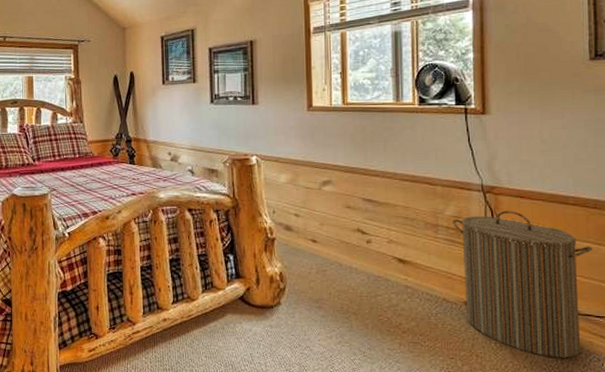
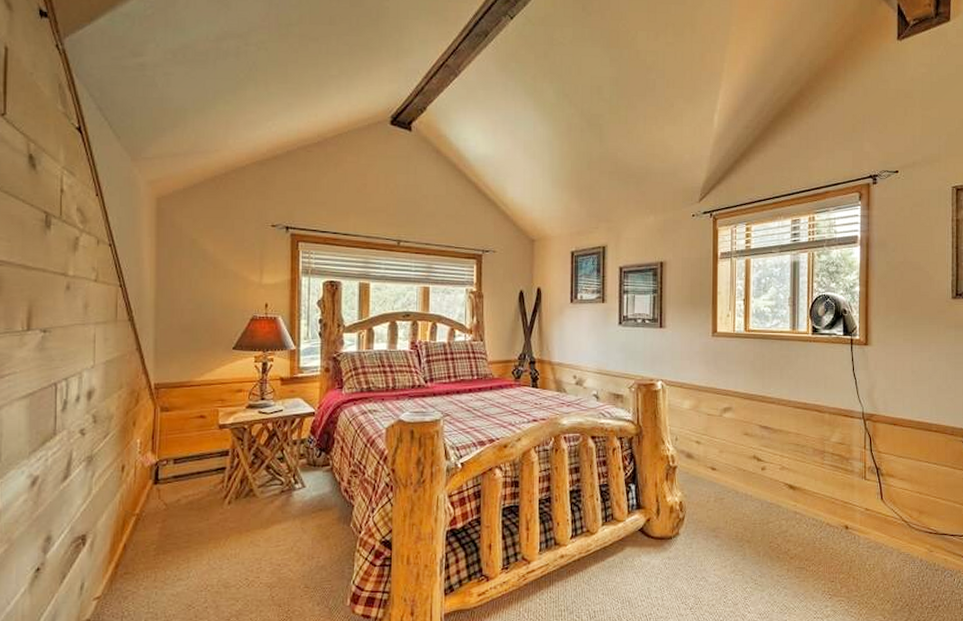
laundry hamper: present [452,210,592,358] -> none [837,437,949,576]

